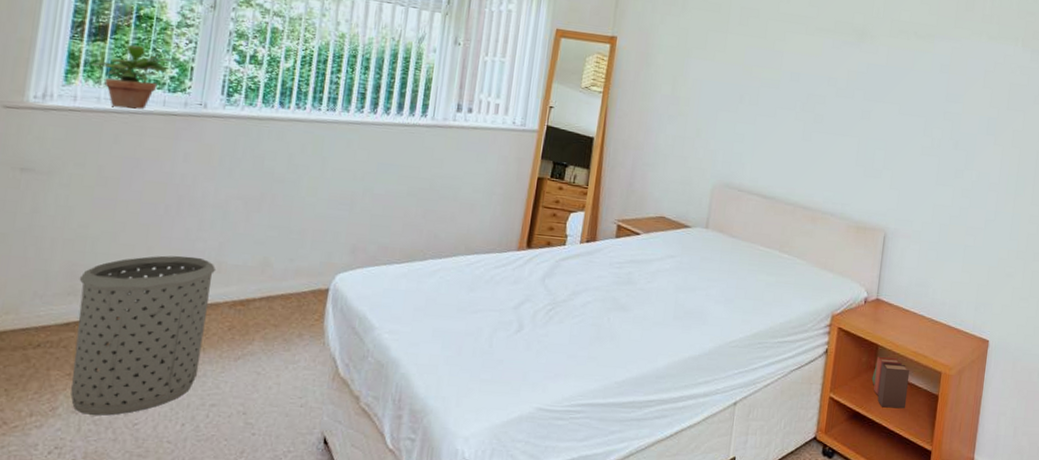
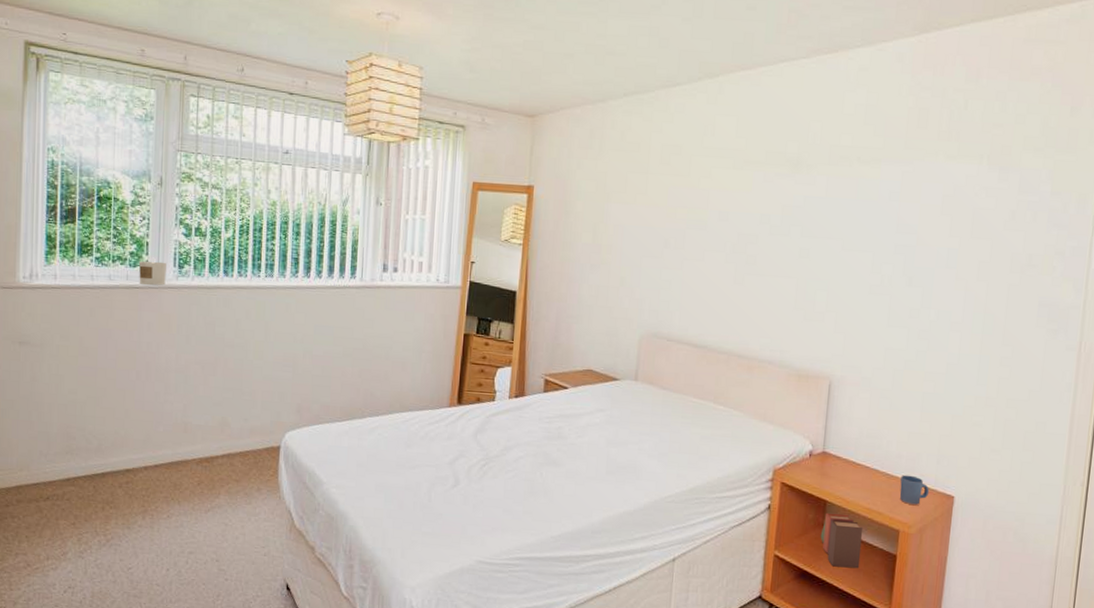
laundry basket: present [70,255,217,416] -> none [73,417,183,560]
potted plant: present [92,44,174,110] -> none [66,224,132,285]
candle: none [178,83,213,114] -> present [139,257,166,286]
mug: none [942,320,968,349] -> present [899,474,930,506]

